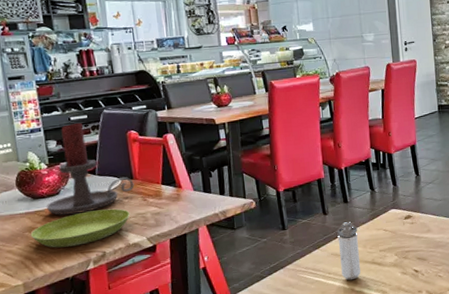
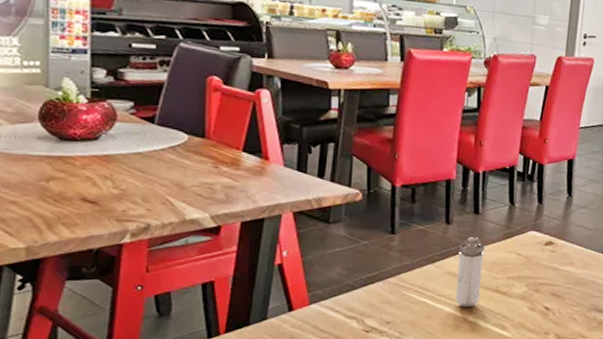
saucer: present [30,208,130,248] -> none [48,168,193,210]
candle holder: present [46,122,135,215] -> none [76,51,205,170]

